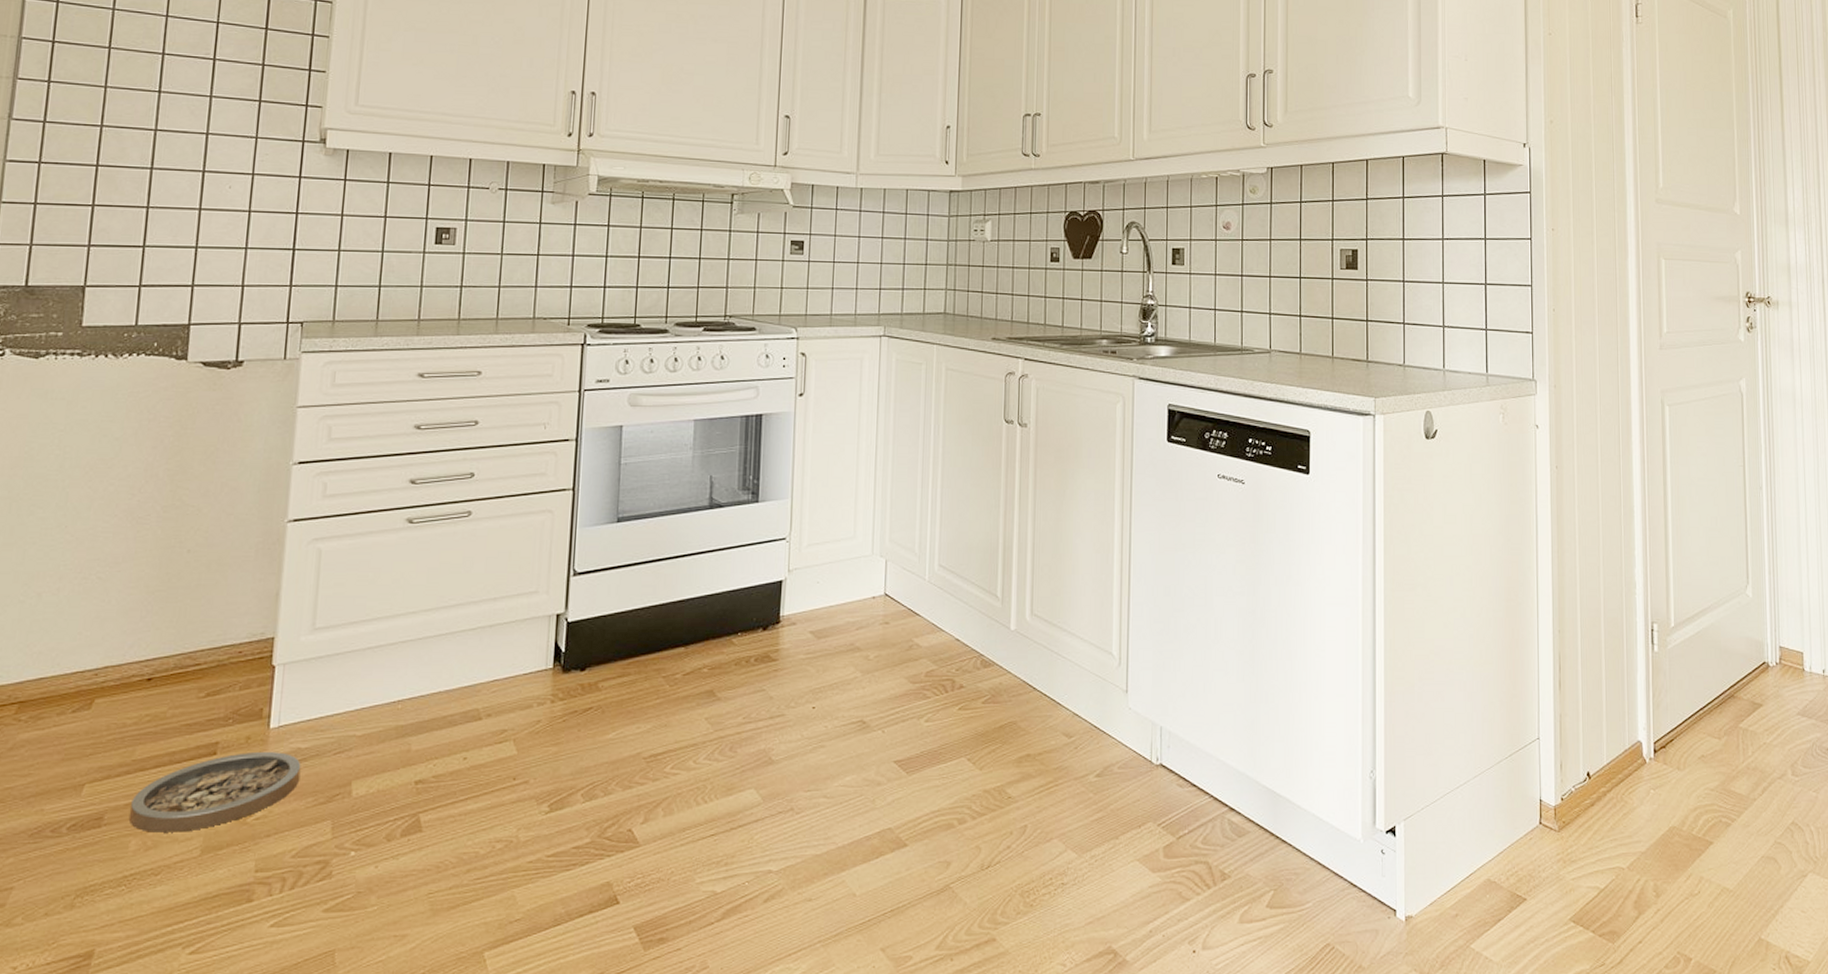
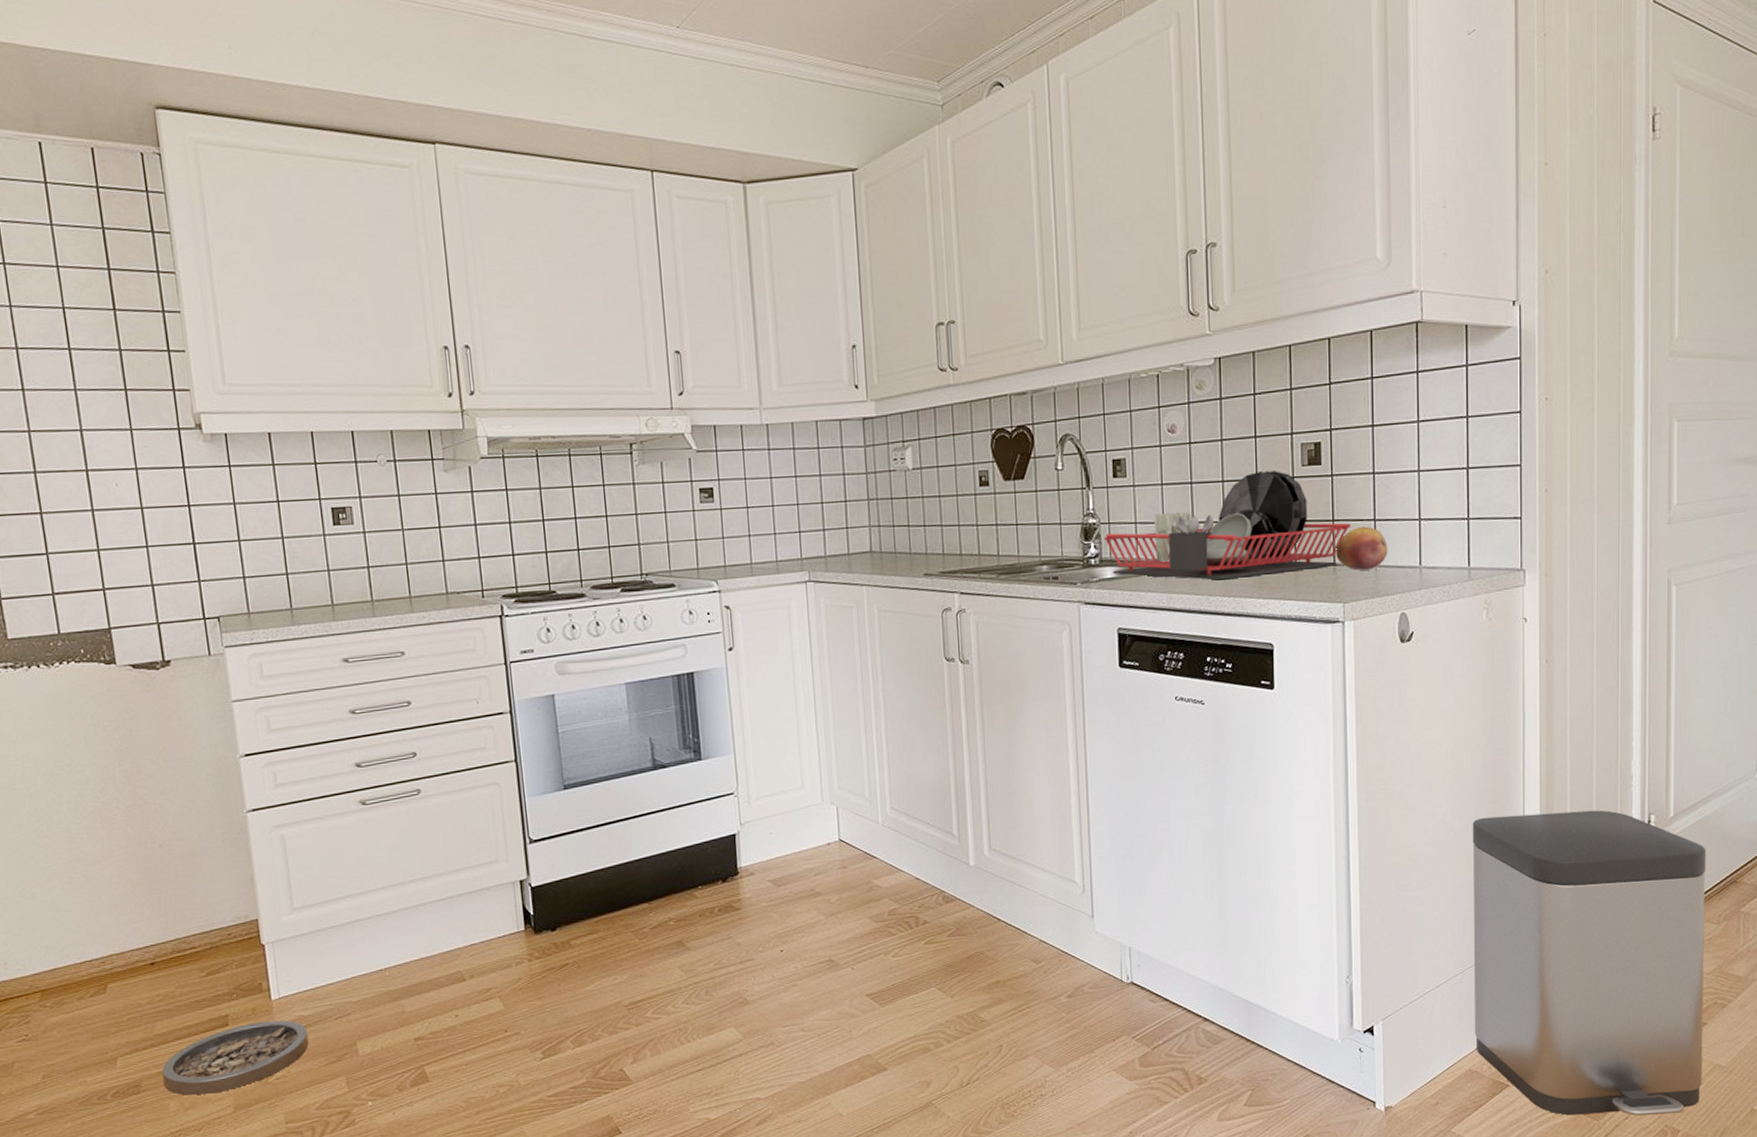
dish rack: none [1160,271,1383,367] -> present [1103,471,1351,580]
fruit: none [1369,328,1416,369] -> present [1336,526,1388,571]
pedal bin: none [1490,615,1711,940] -> present [1472,810,1707,1116]

